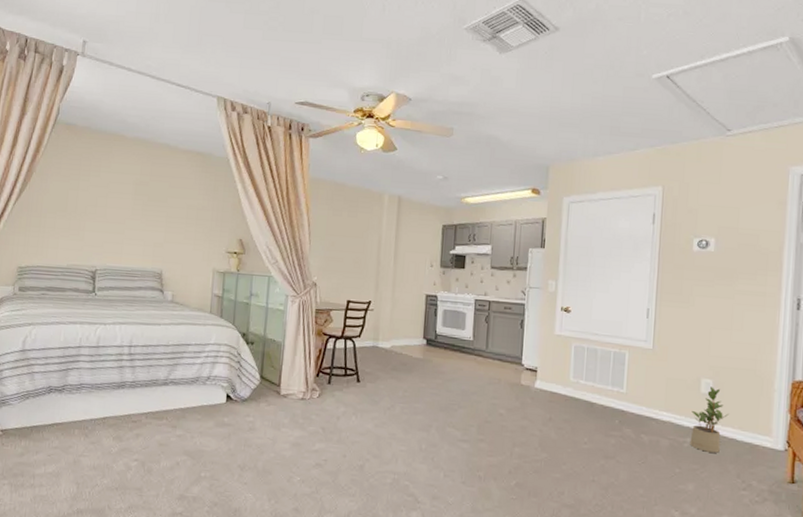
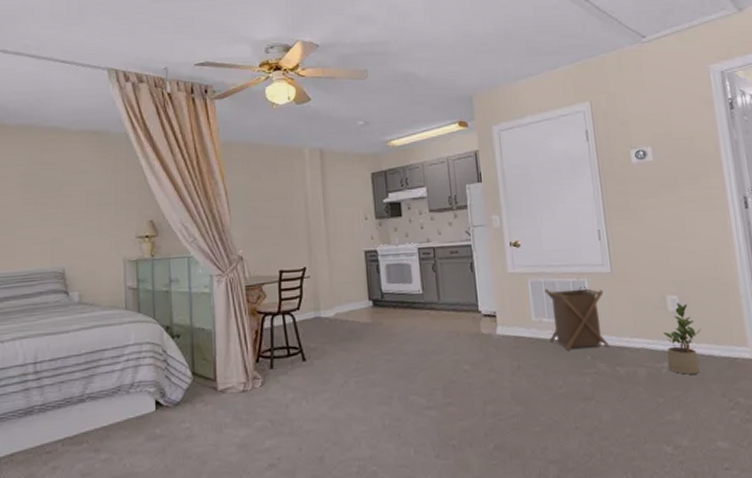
laundry basket: none [583,354,642,416] -> present [544,287,610,350]

